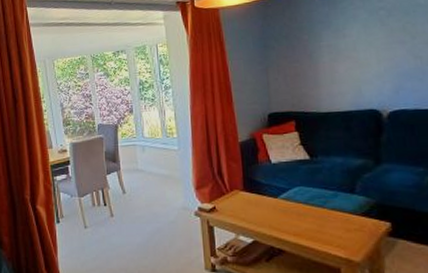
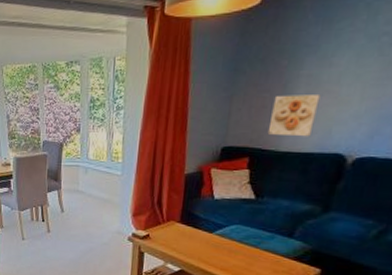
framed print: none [304,61,345,99] -> present [267,95,321,137]

